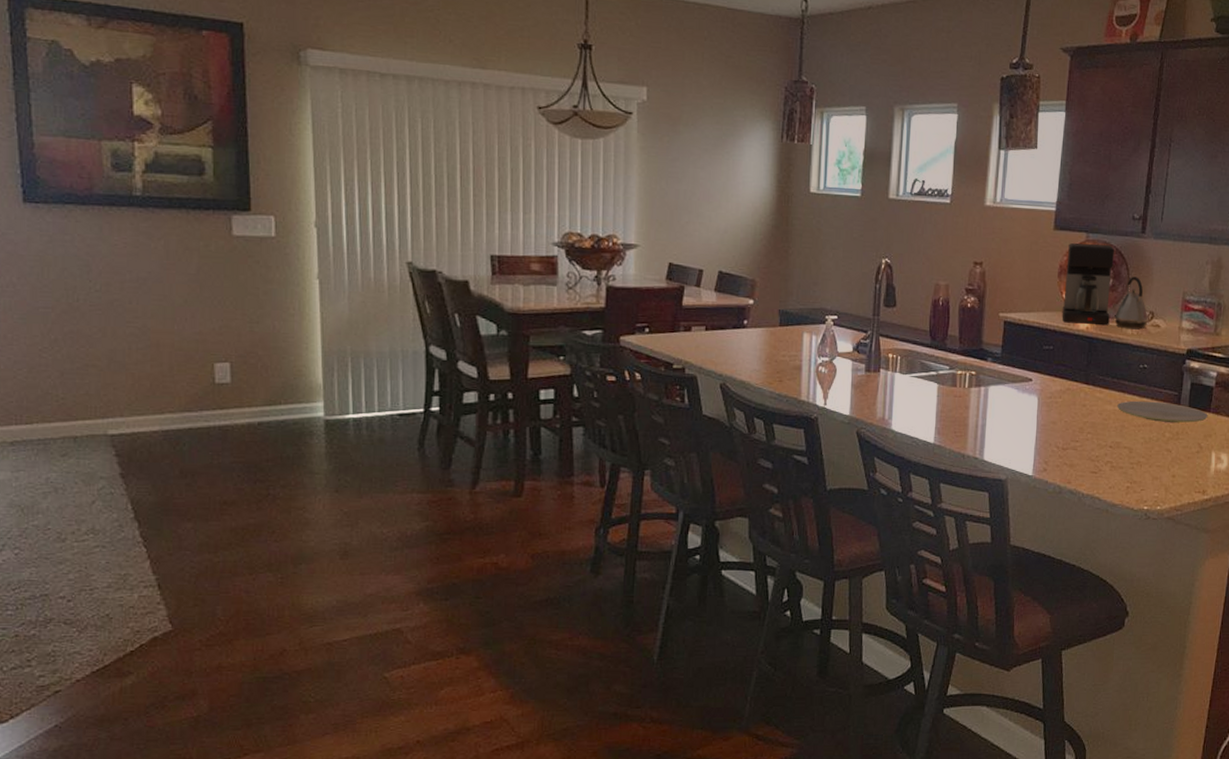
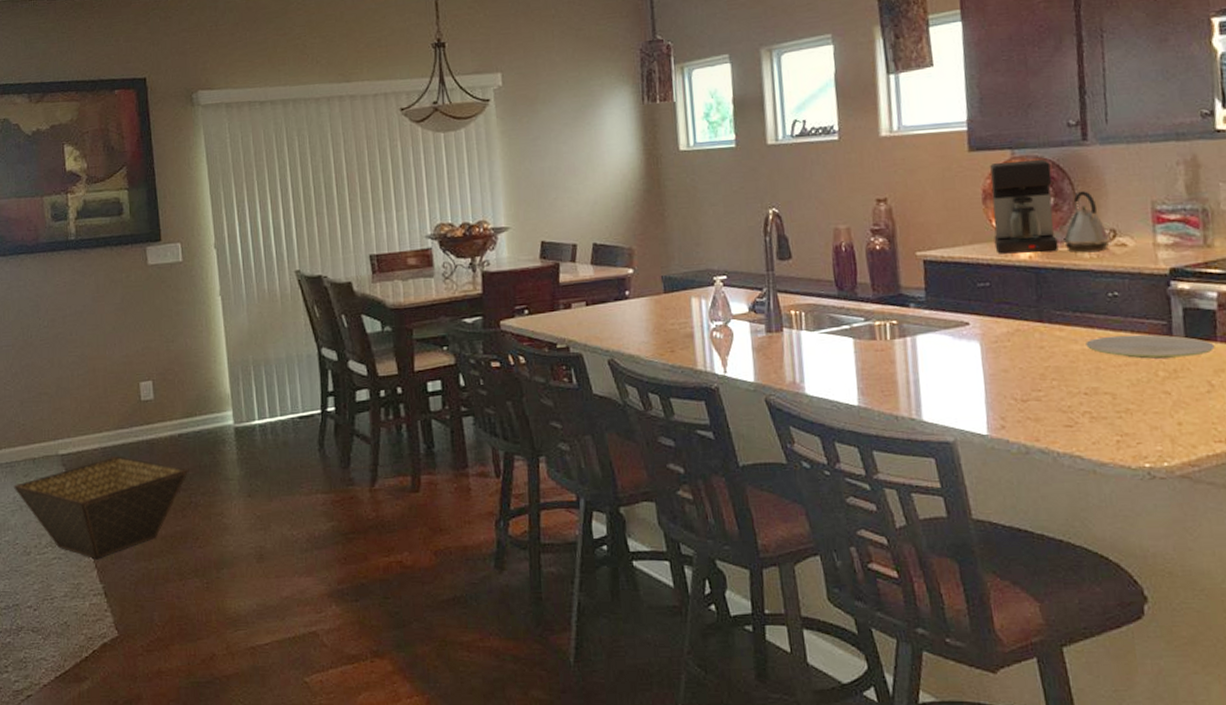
basket: none [46,441,267,550] -> present [13,456,188,560]

